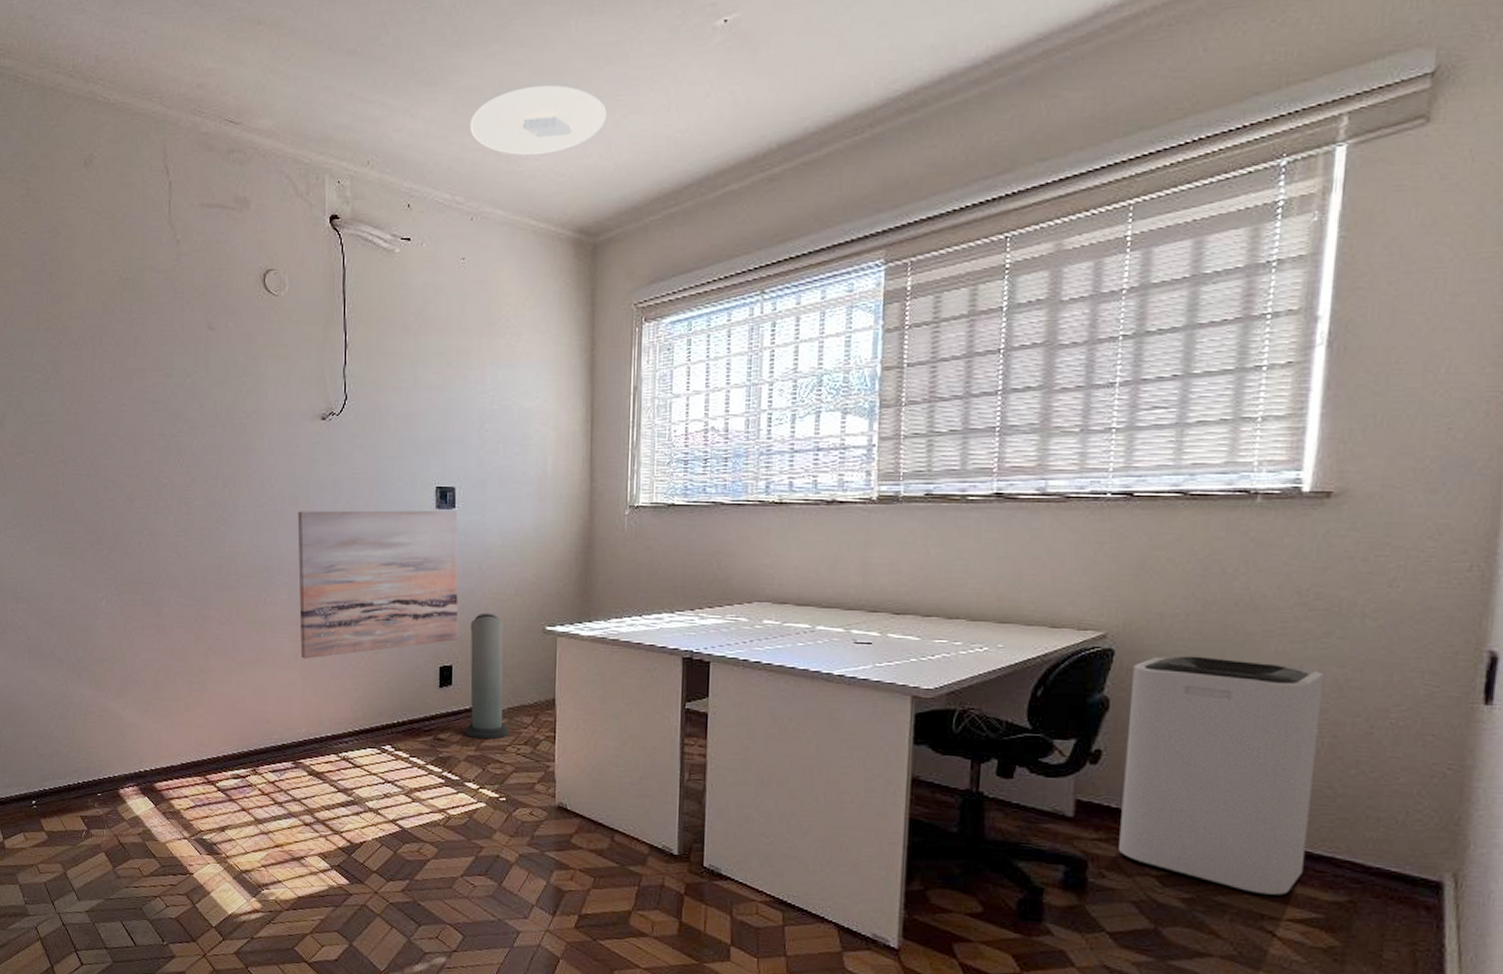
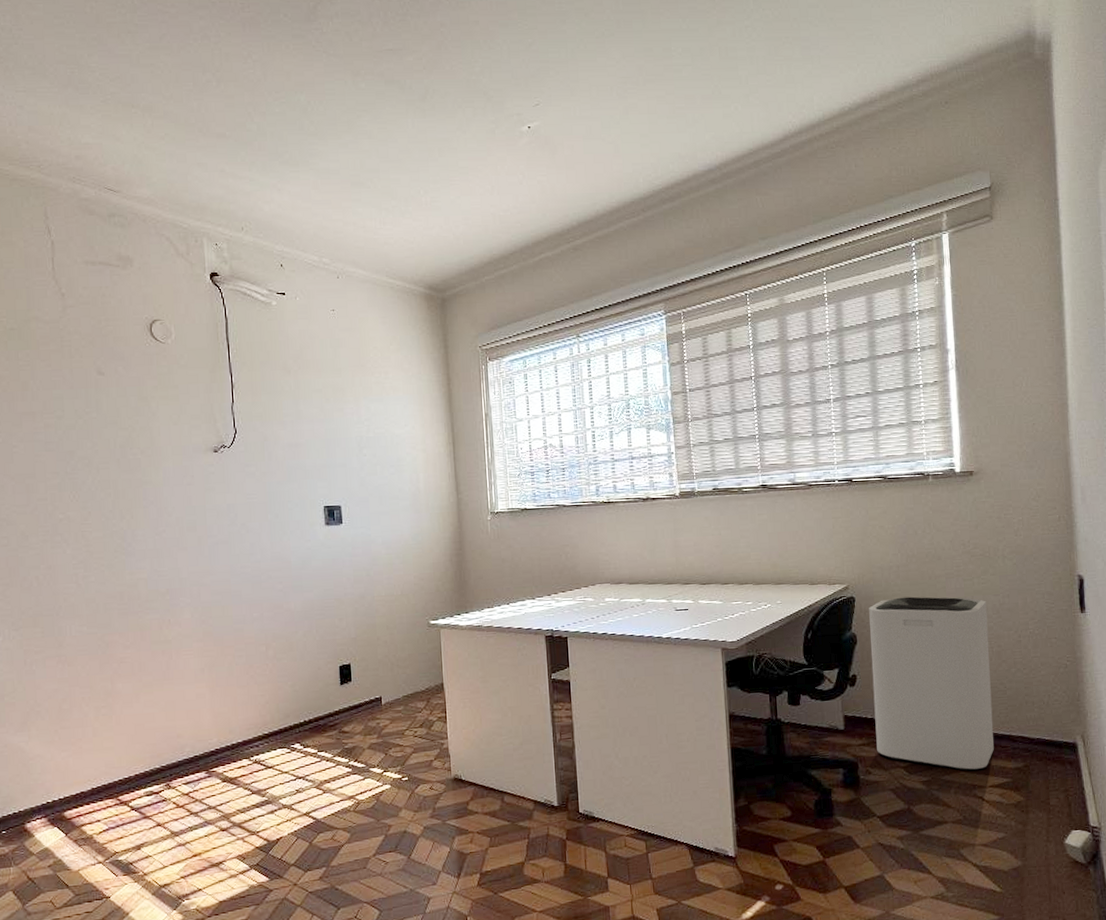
wall art: present [297,510,459,659] -> none [196,526,354,673]
air purifier: present [464,612,509,740] -> none [364,613,406,728]
ceiling light: present [470,84,606,156] -> none [330,170,443,226]

